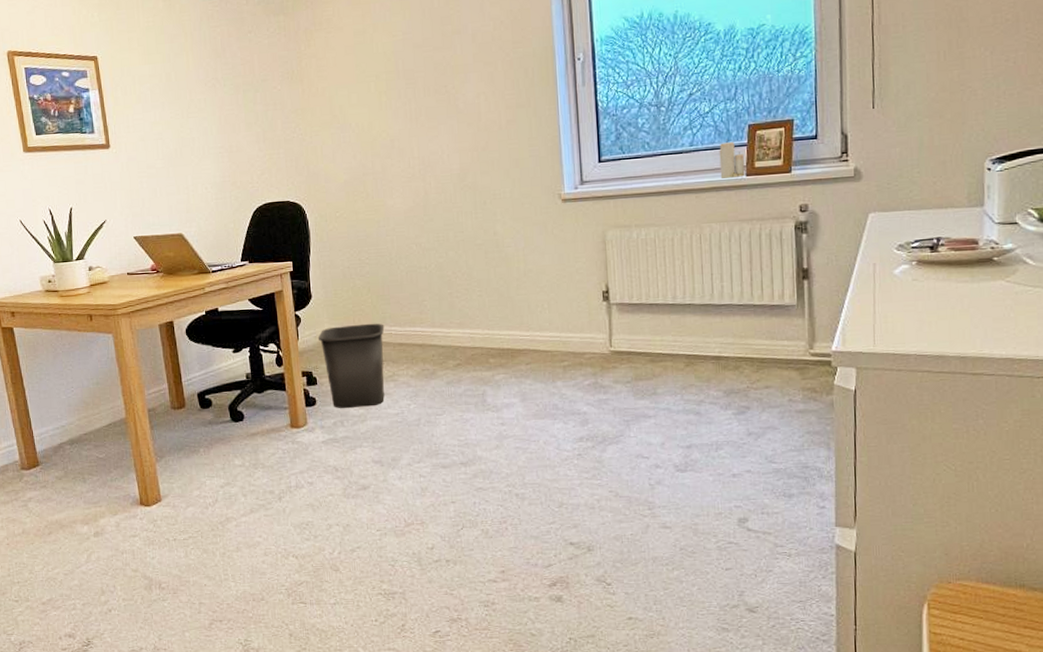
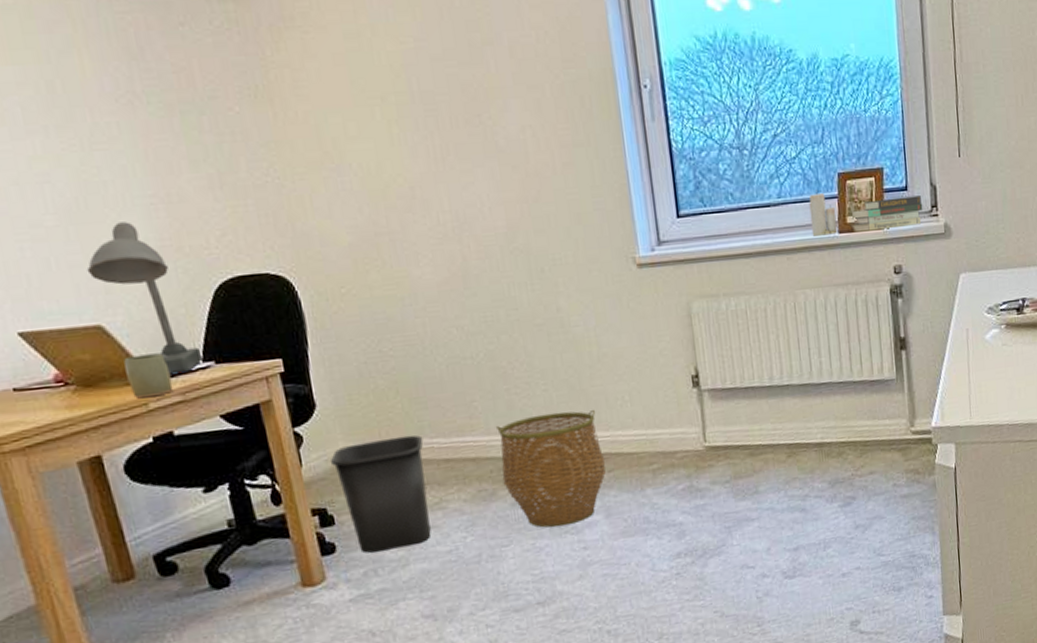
desk lamp: none [177,165,242,269] -> present [86,222,204,375]
mug: none [192,254,221,284] -> present [124,353,174,399]
basket: none [440,313,525,404] -> present [496,409,606,528]
books: none [757,143,833,176] -> present [849,196,923,233]

